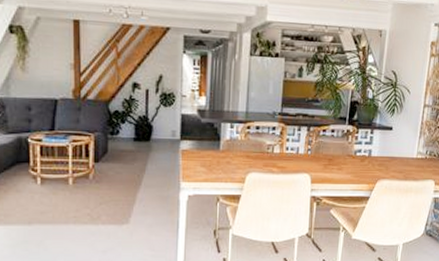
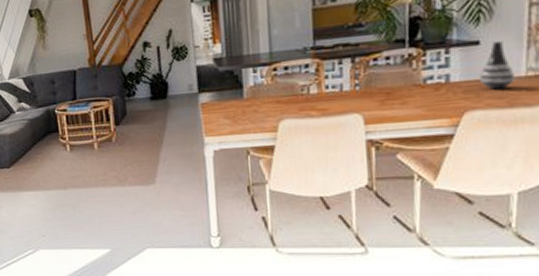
vase: none [390,129,410,166] -> present [480,40,515,90]

